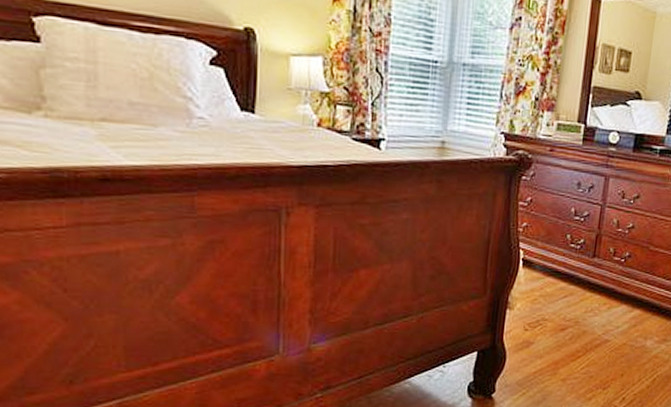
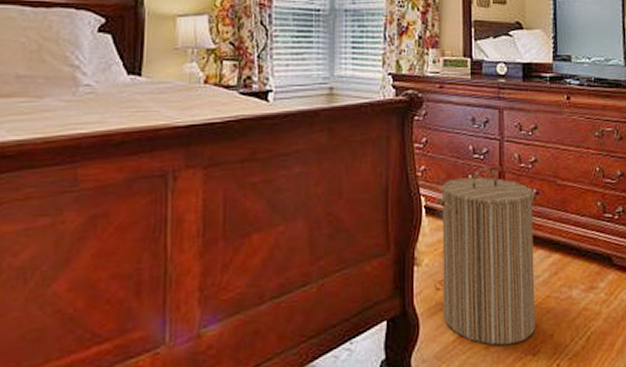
laundry hamper: none [528,229,628,380] -> present [436,167,535,346]

